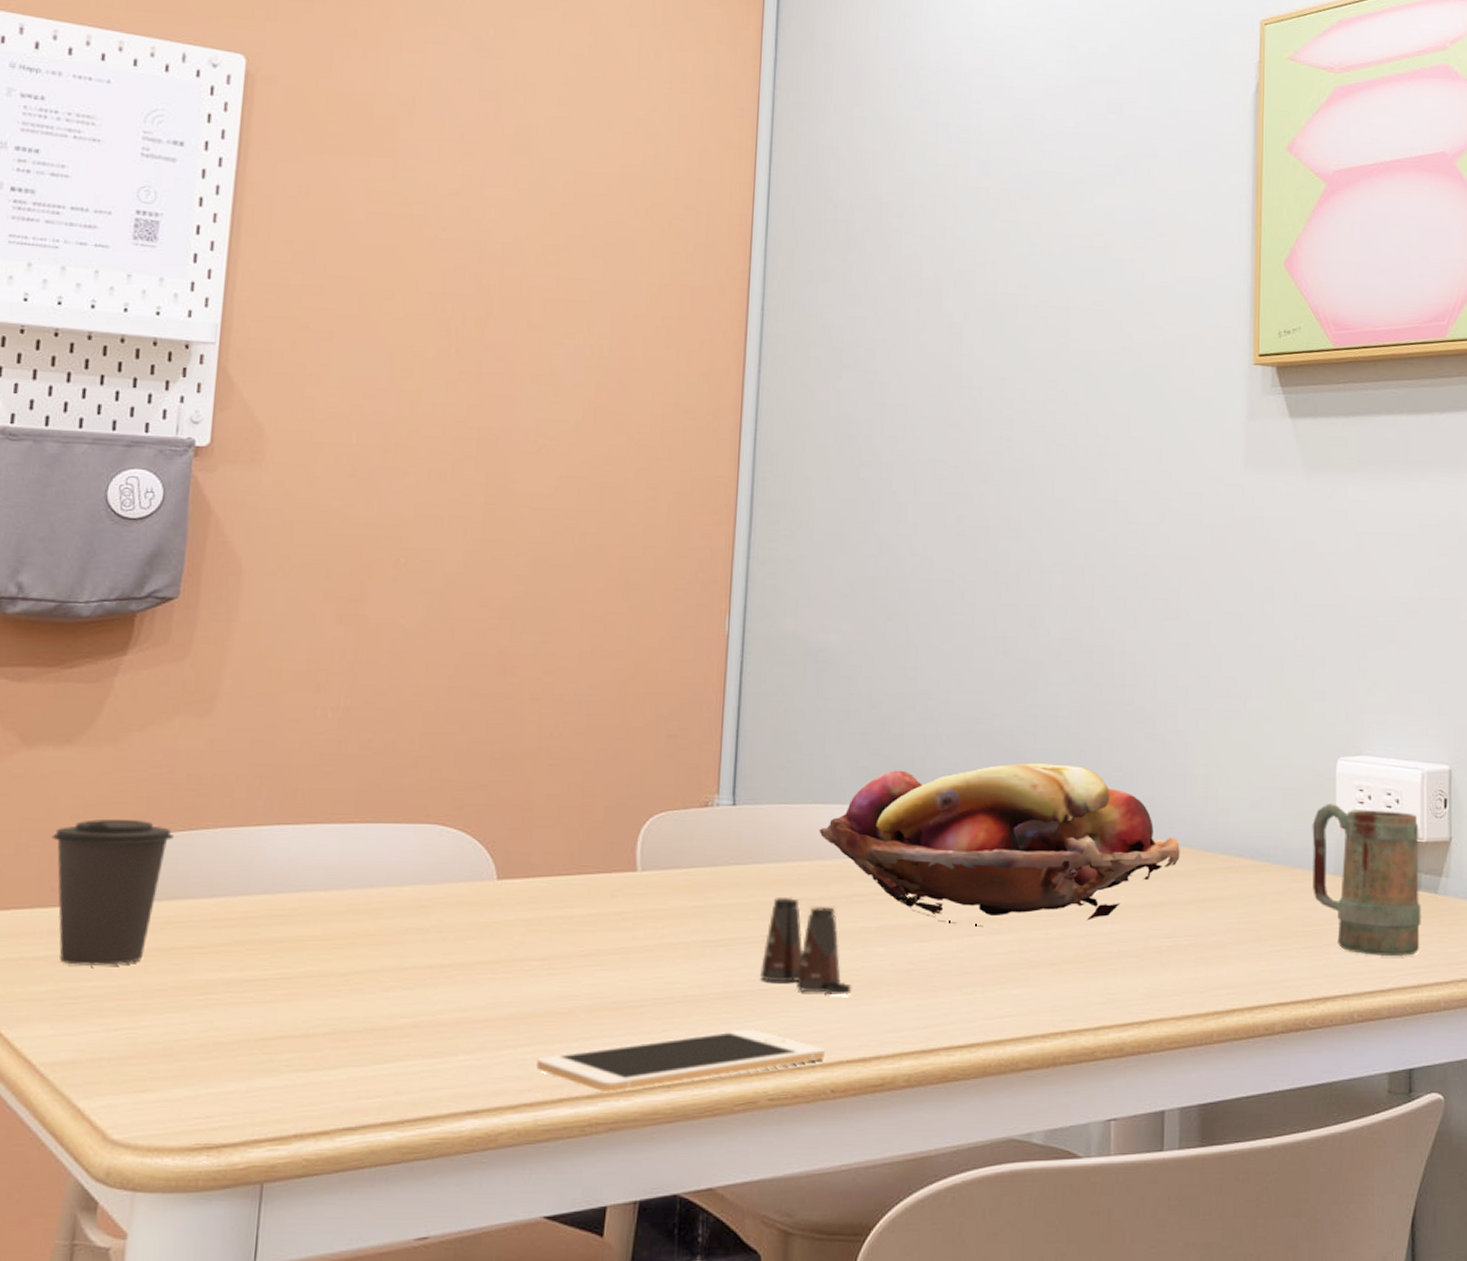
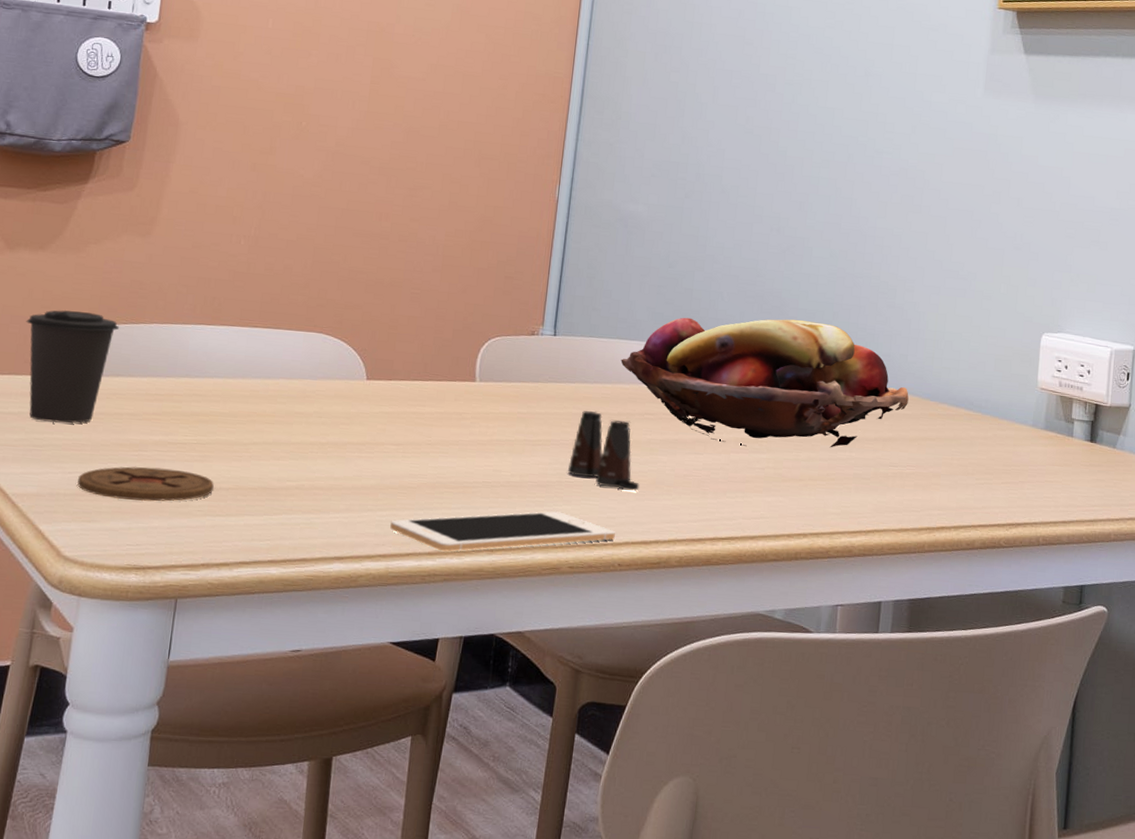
coaster: none [126,1014,306,1060] -> present [77,466,214,502]
mug: present [1312,804,1422,957] -> none [1014,370,1105,496]

